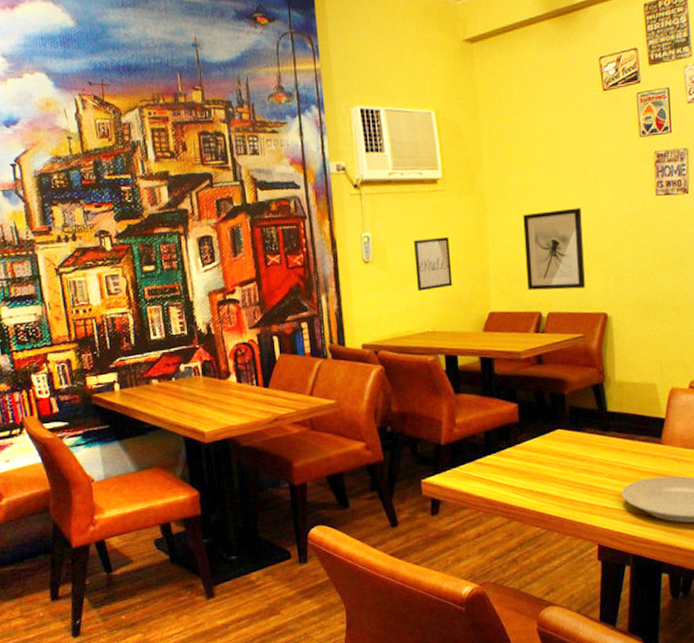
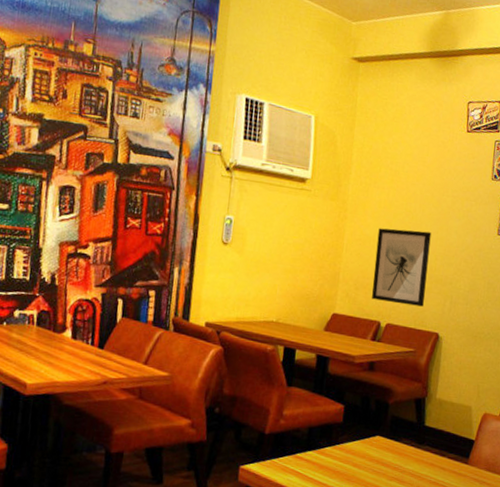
wall art: present [414,236,453,291] -> none [269,231,307,282]

